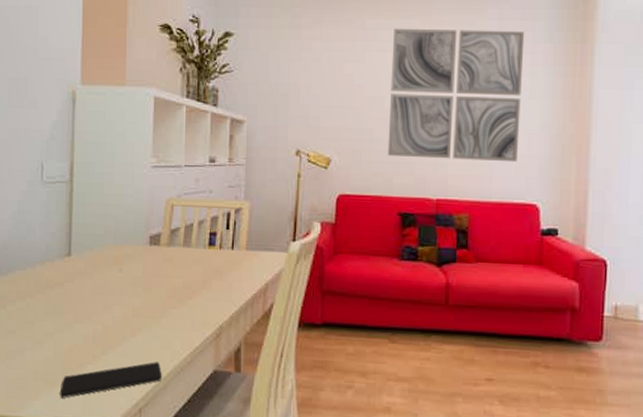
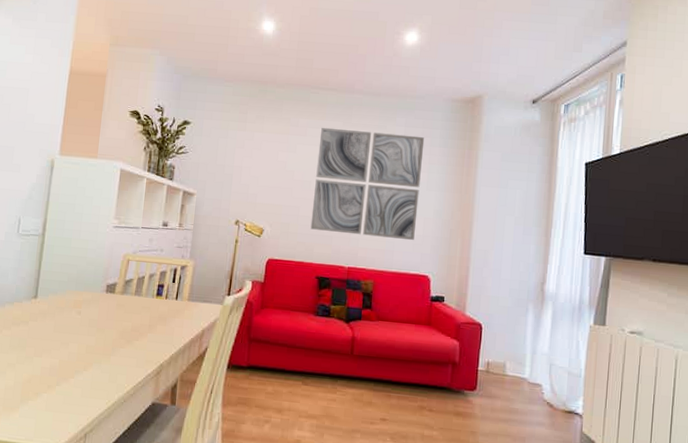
smartphone: present [59,362,162,398] -> none [15,393,107,422]

